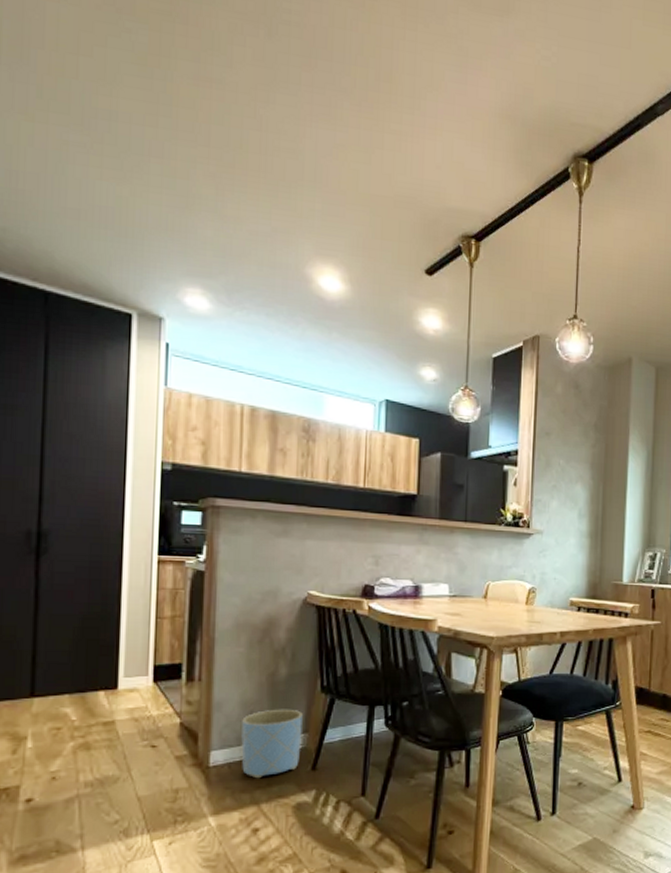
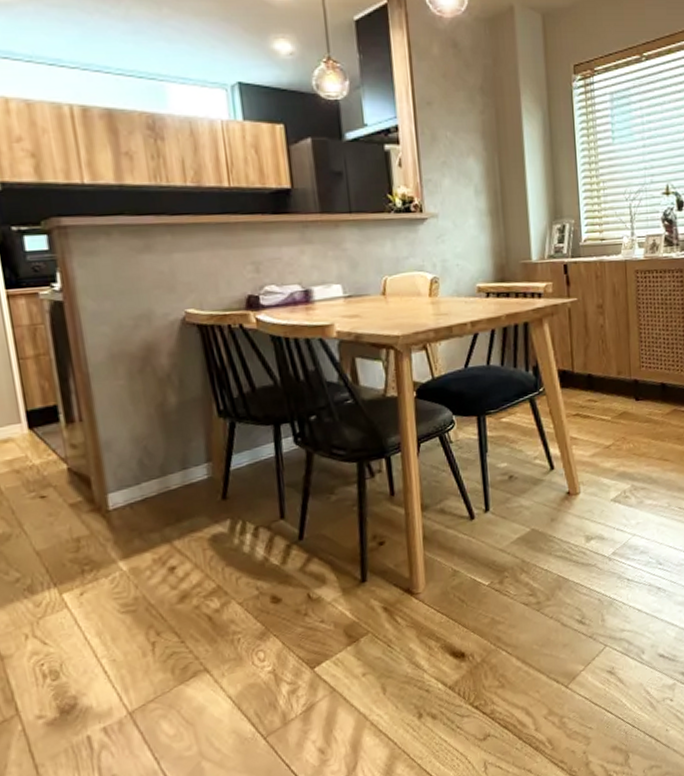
planter: present [241,709,303,779] -> none [136,438,207,516]

